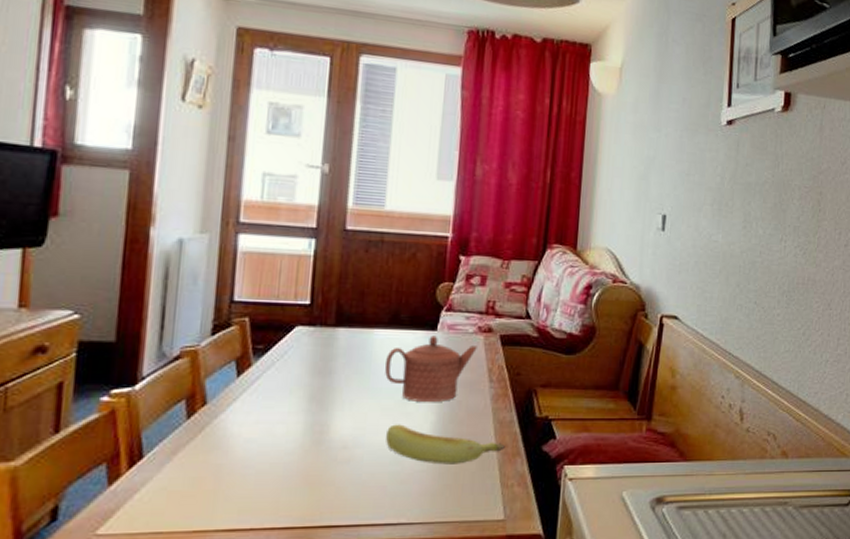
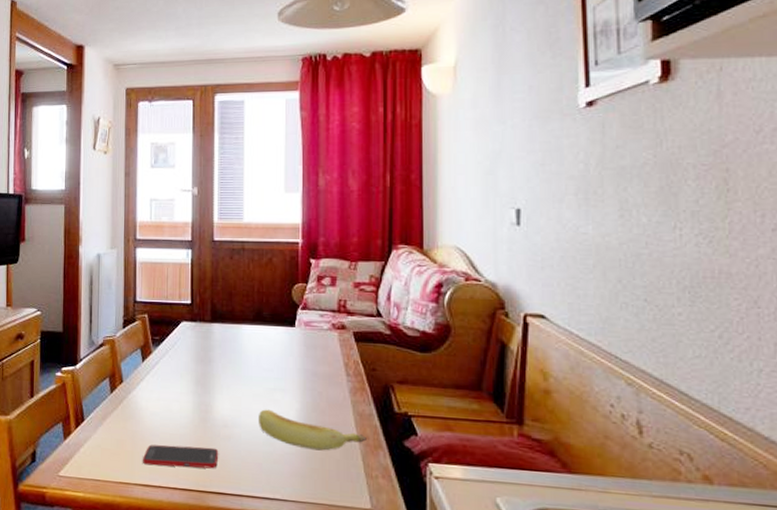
cell phone: none [229,474,334,505] -> present [143,444,219,469]
teapot: present [384,335,477,403] -> none [252,331,332,392]

